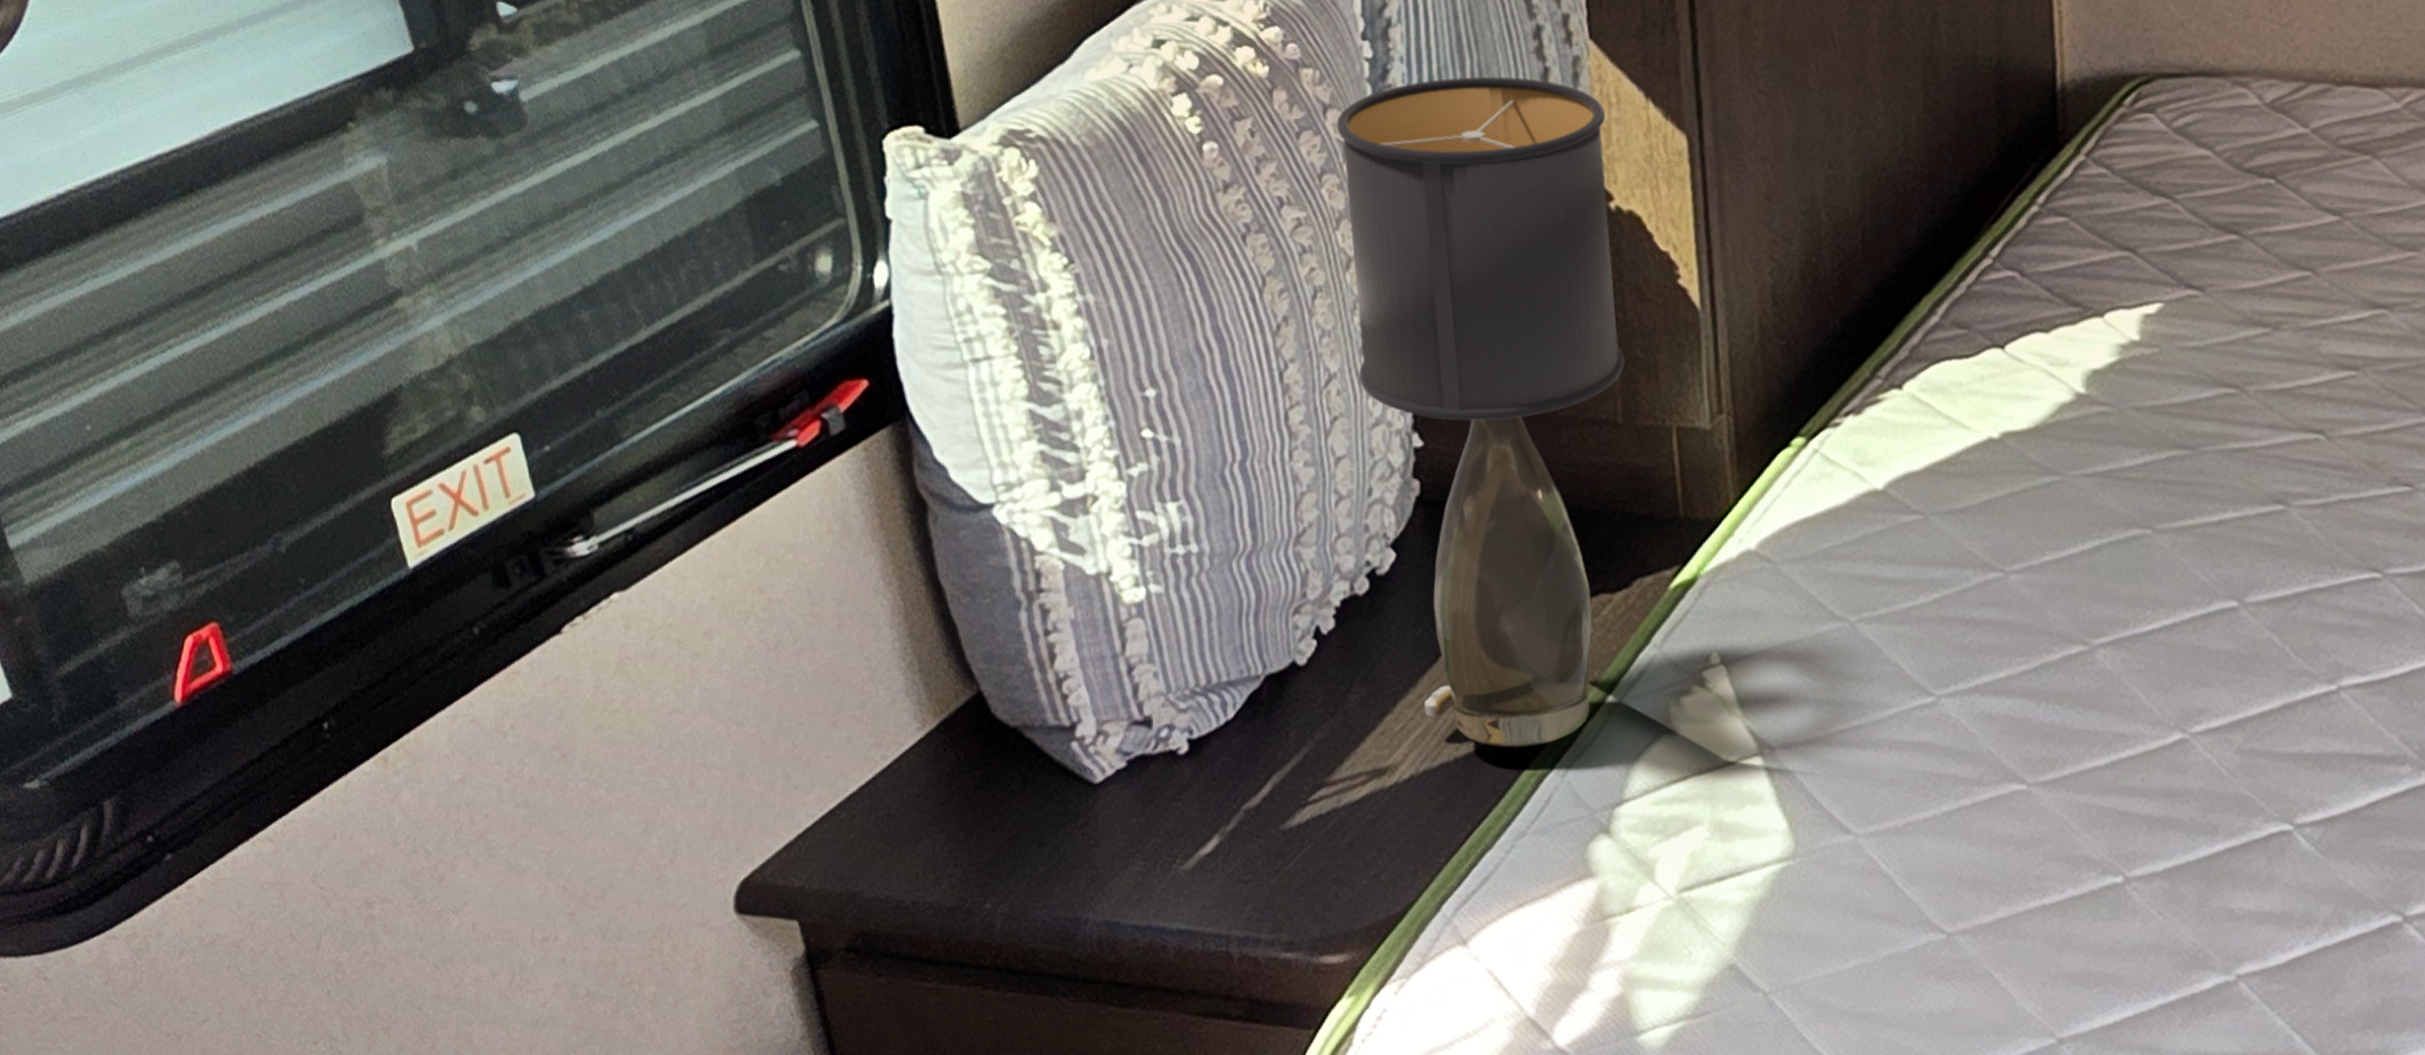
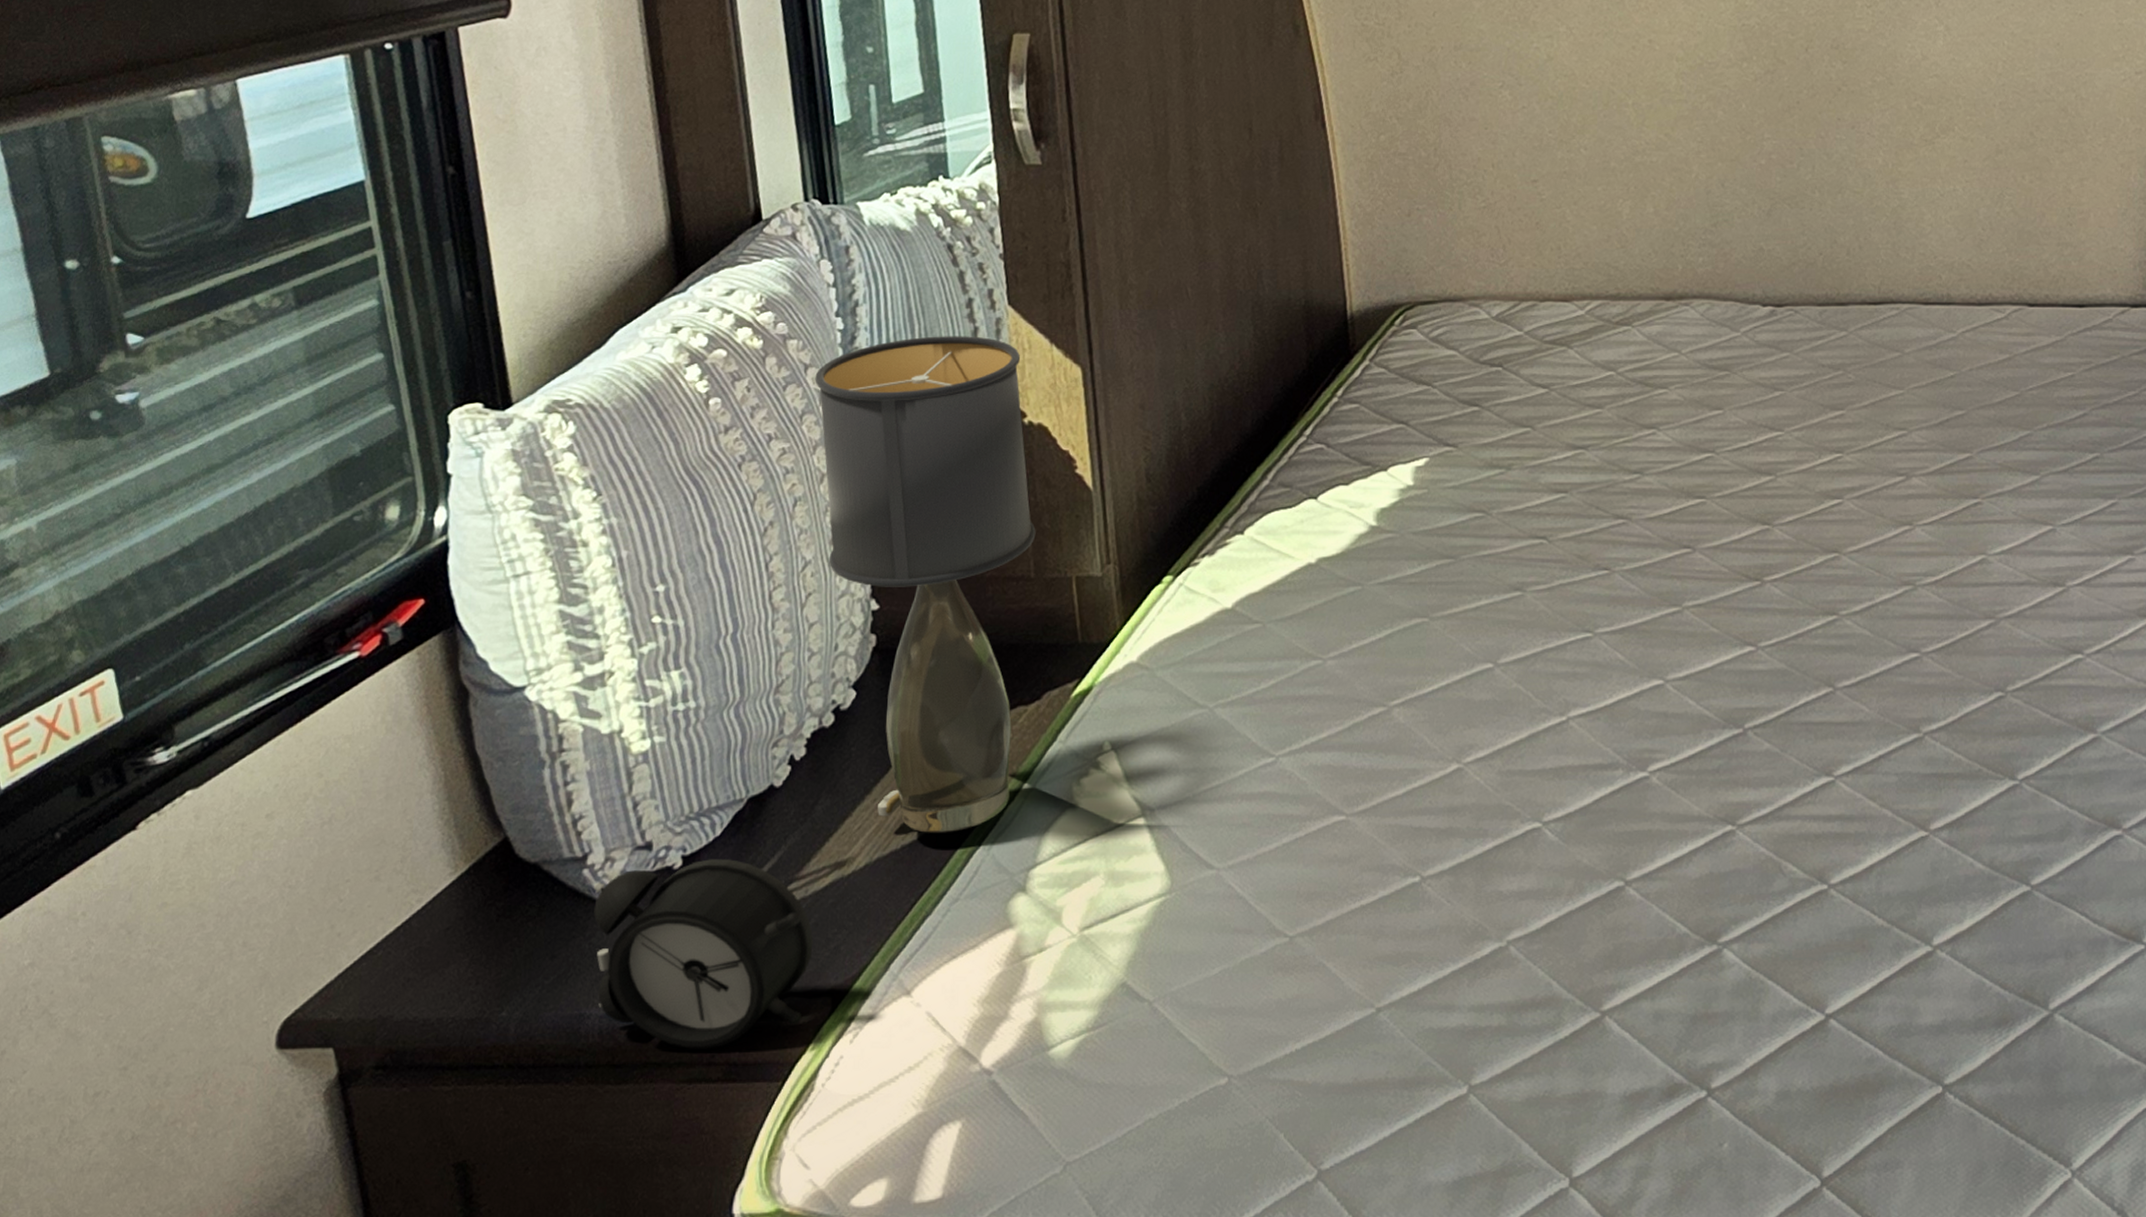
alarm clock: none [1084,746,1349,980] -> present [593,859,814,1049]

